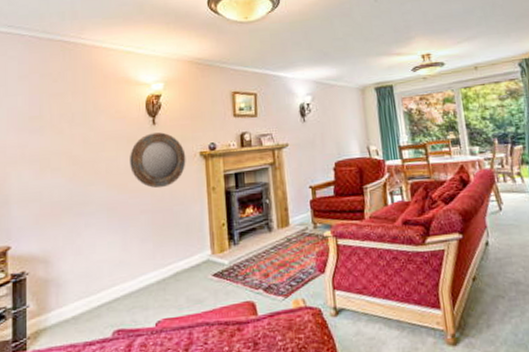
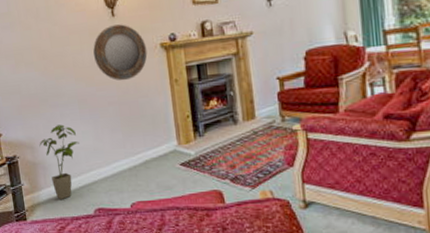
house plant: none [55,235,103,323] -> present [39,124,79,200]

